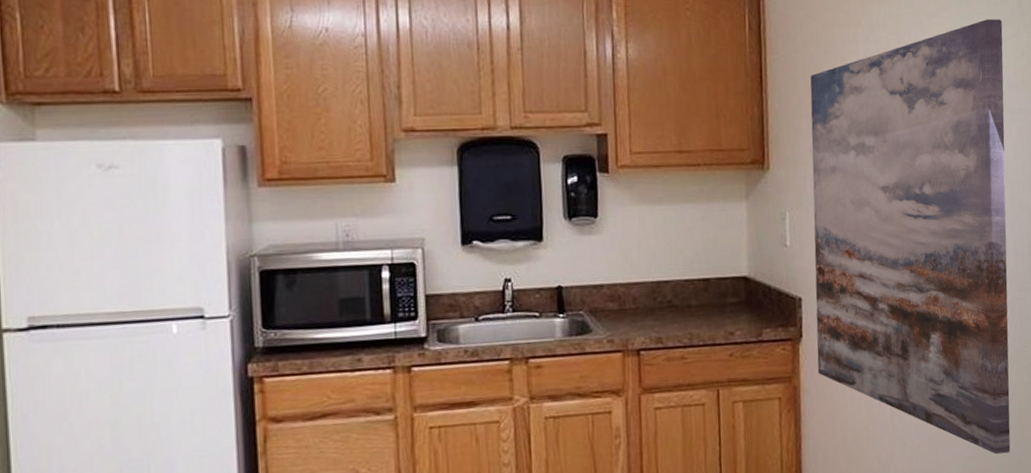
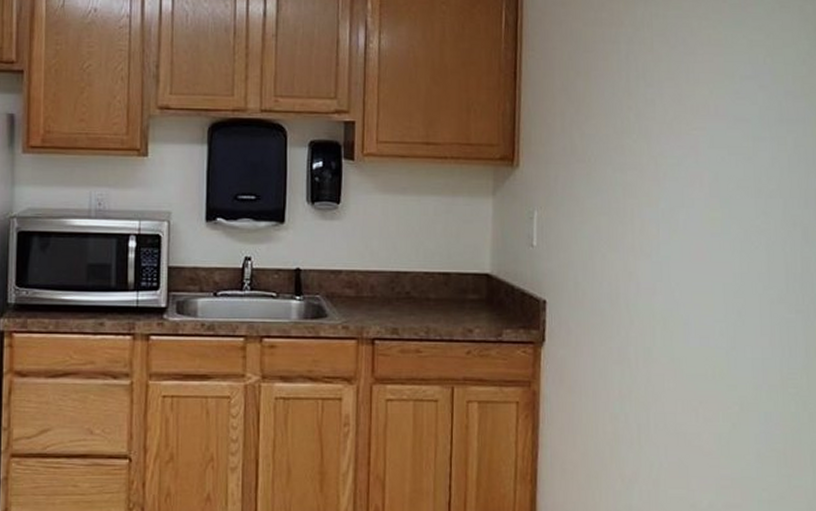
wall art: present [810,19,1011,455] -> none [560,24,781,487]

